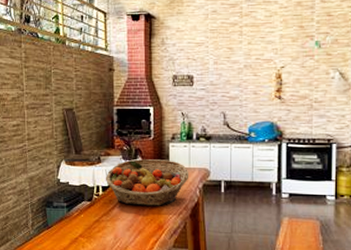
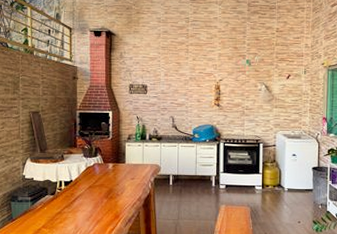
fruit basket: present [105,159,189,206] -> none [67,157,143,198]

